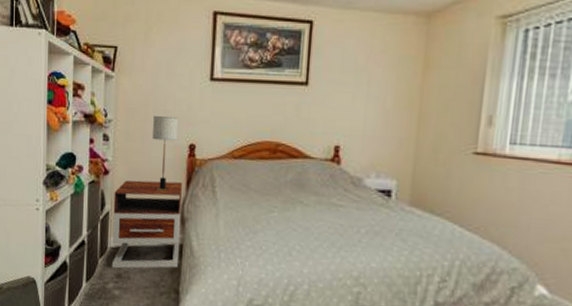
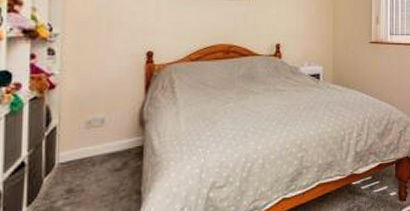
nightstand: present [111,180,183,269] -> none [60,88,142,184]
table lamp: present [153,116,179,192] -> none [107,28,135,98]

